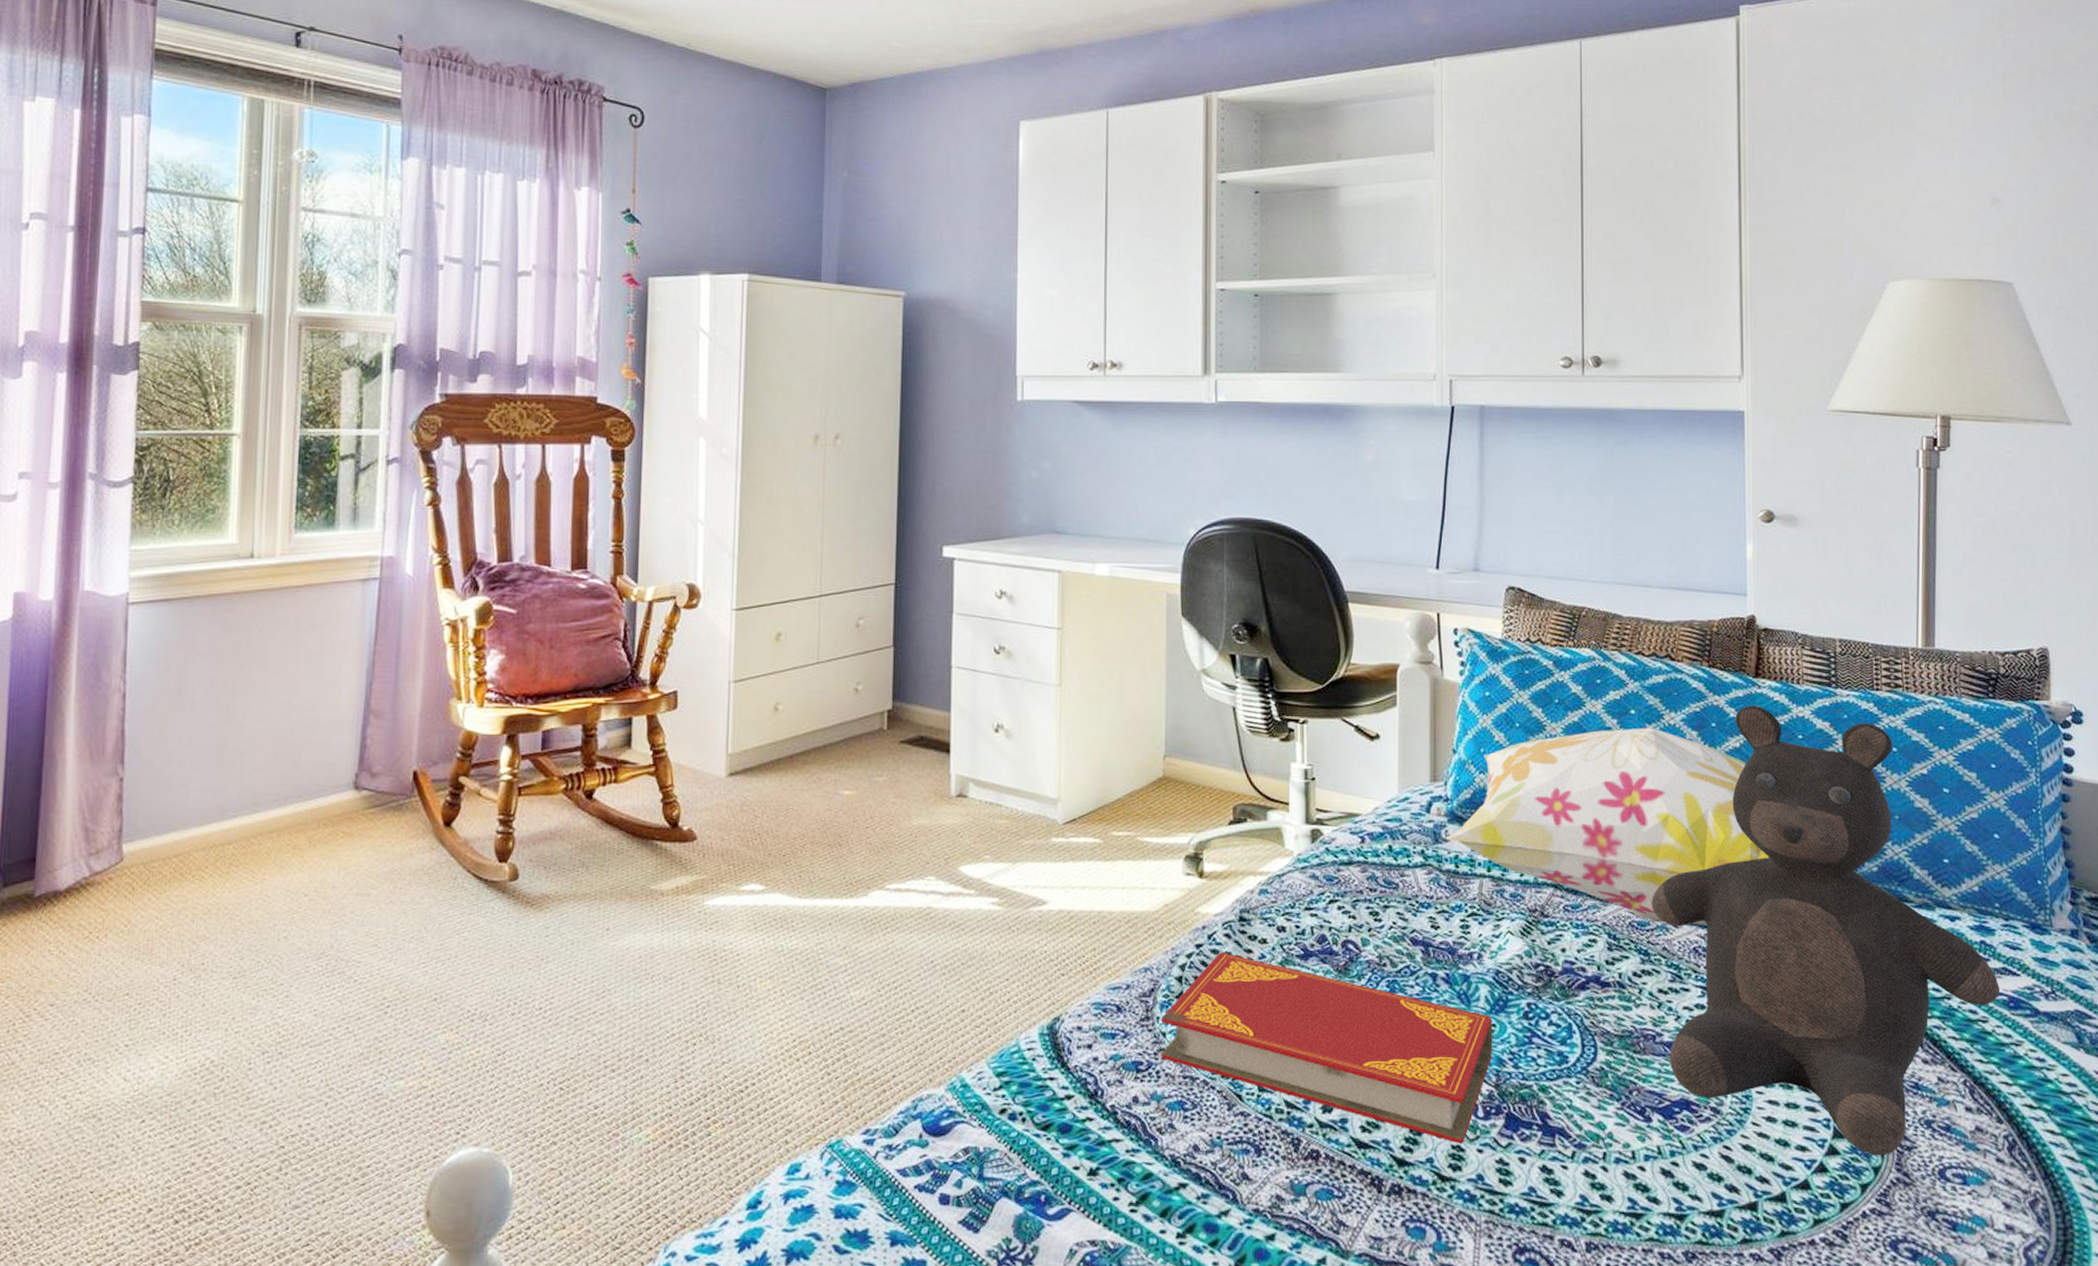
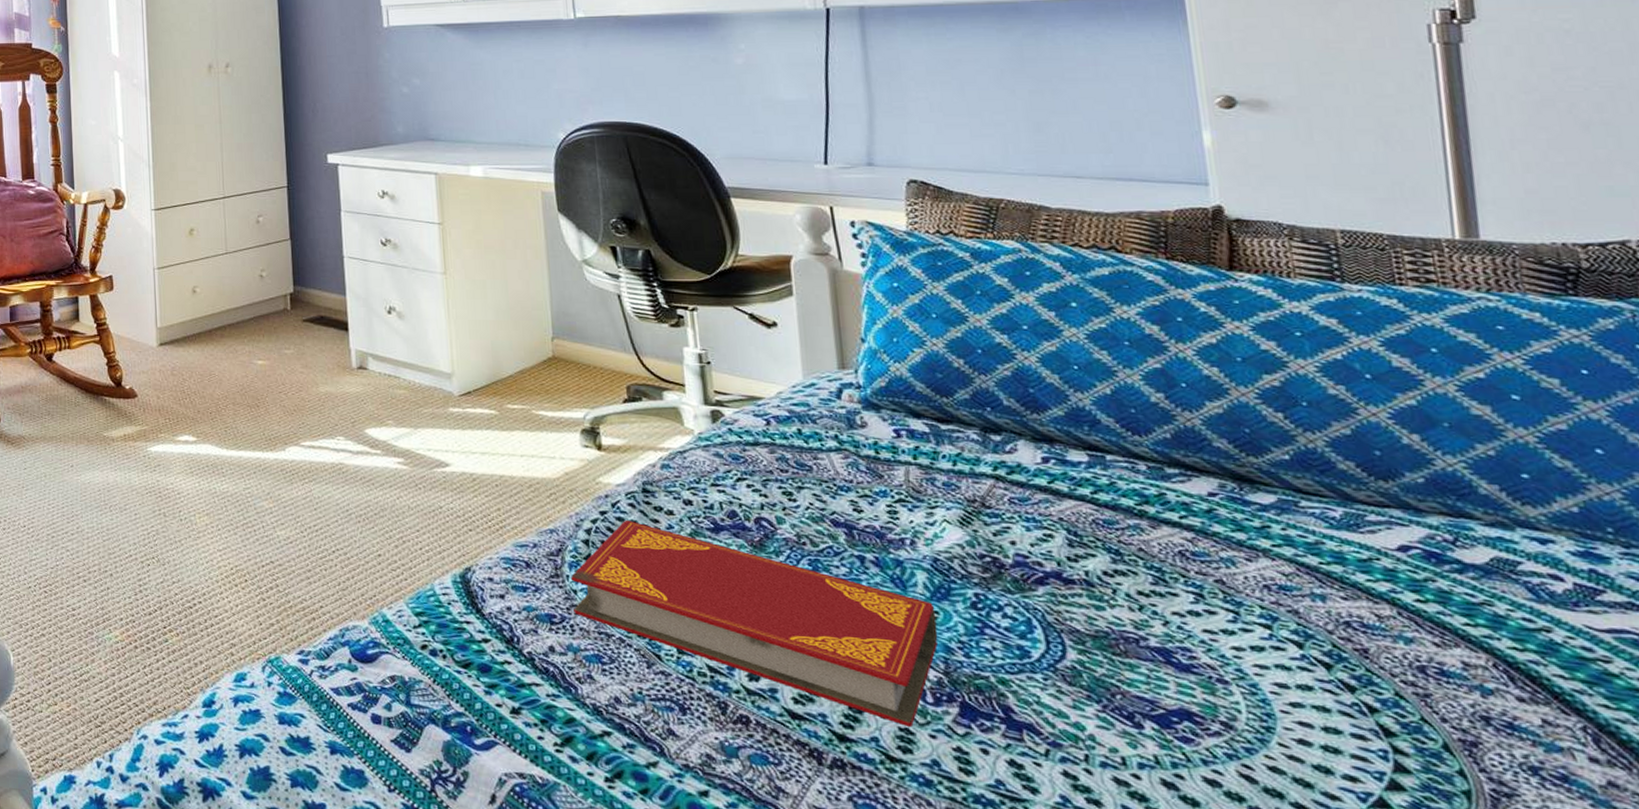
decorative pillow: present [1445,727,1769,925] -> none [861,321,1269,528]
teddy bear: present [1650,705,2000,1156] -> none [1117,299,1626,800]

